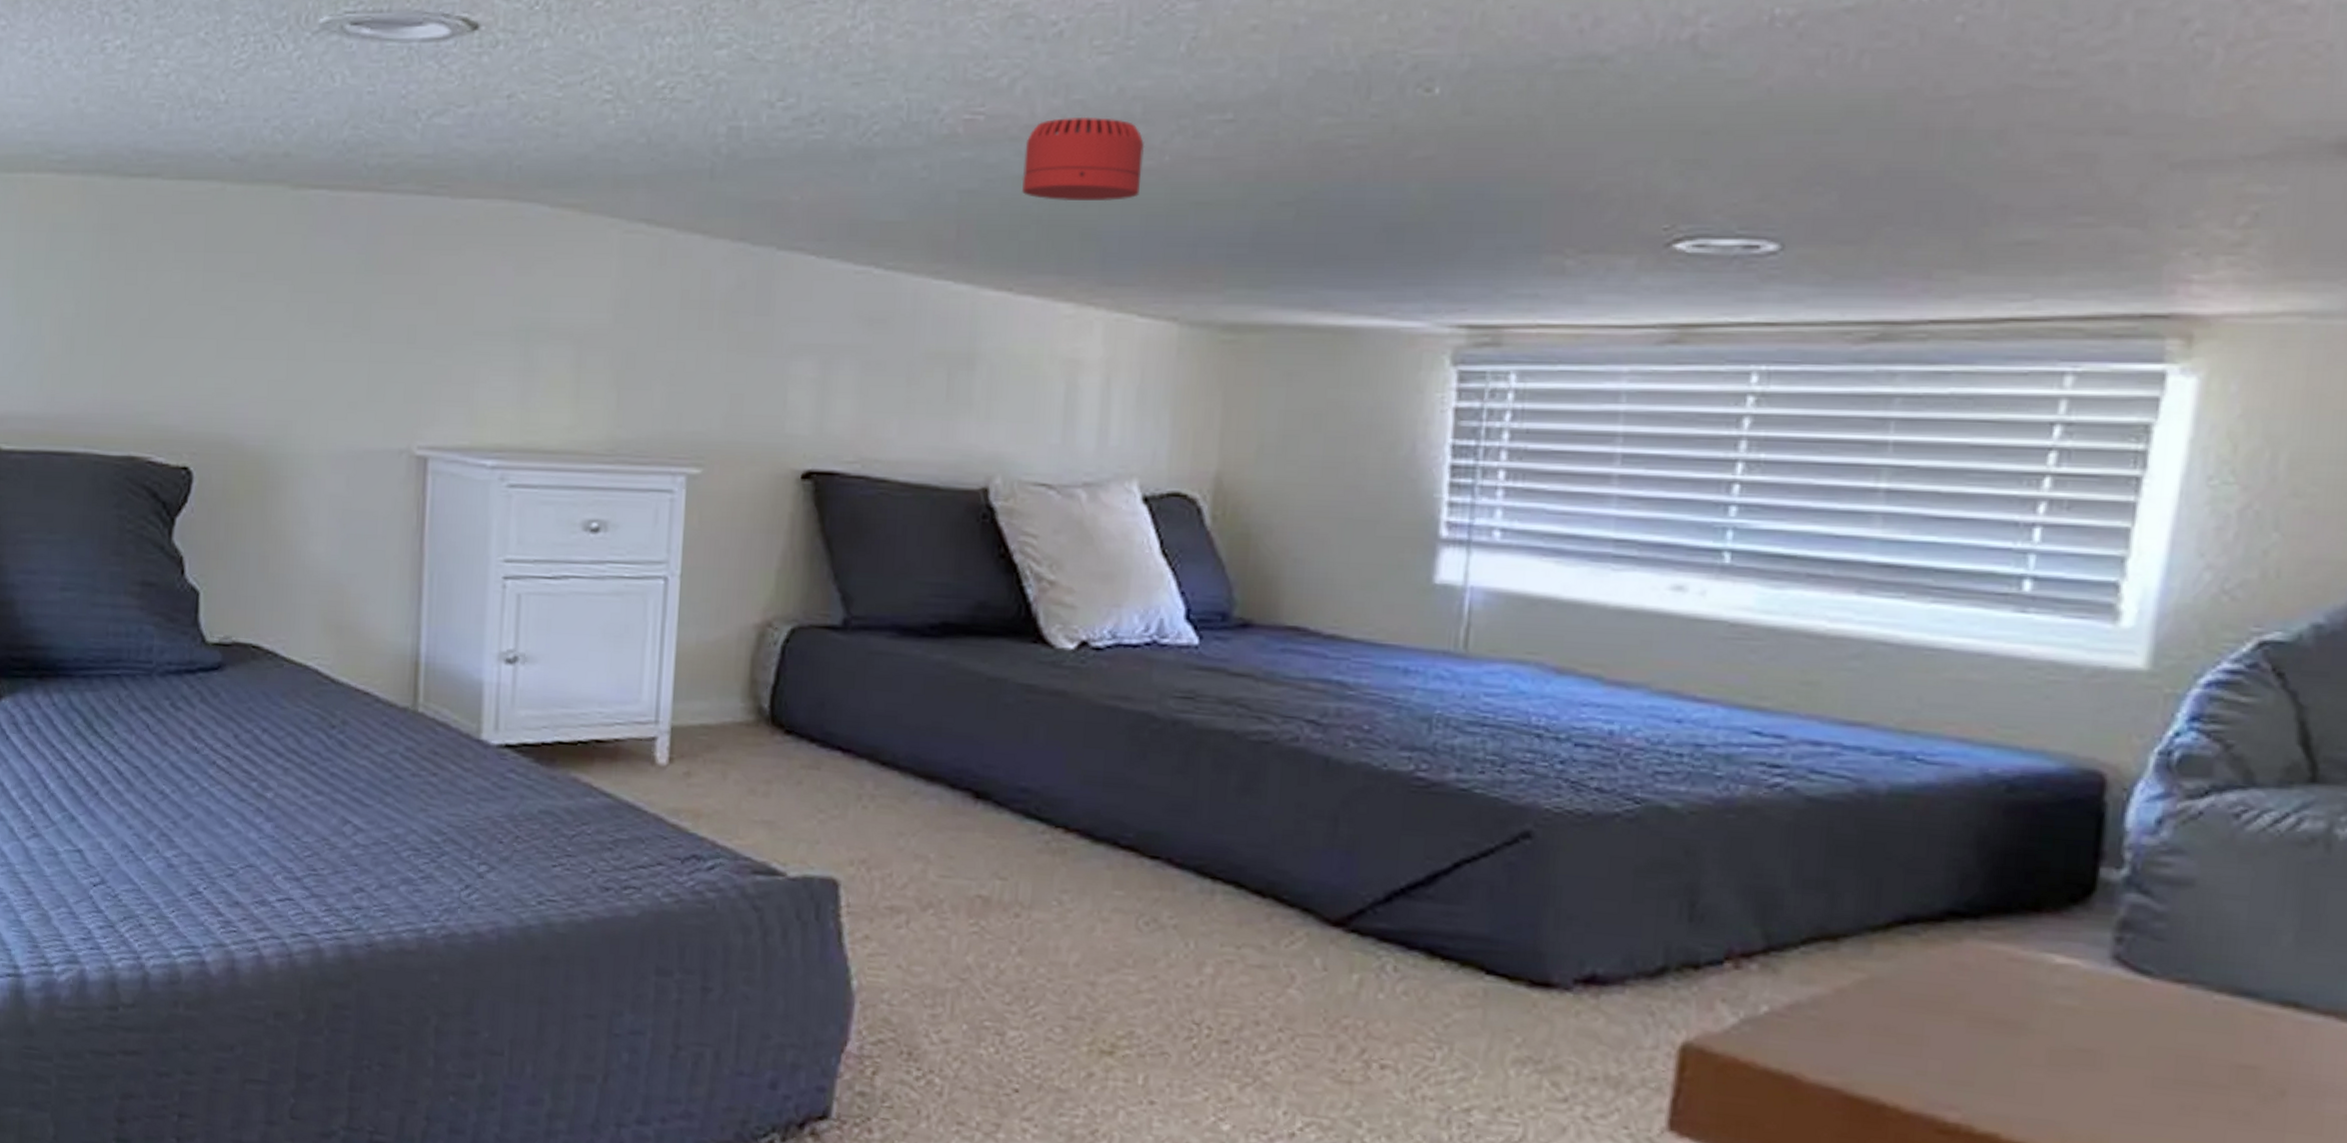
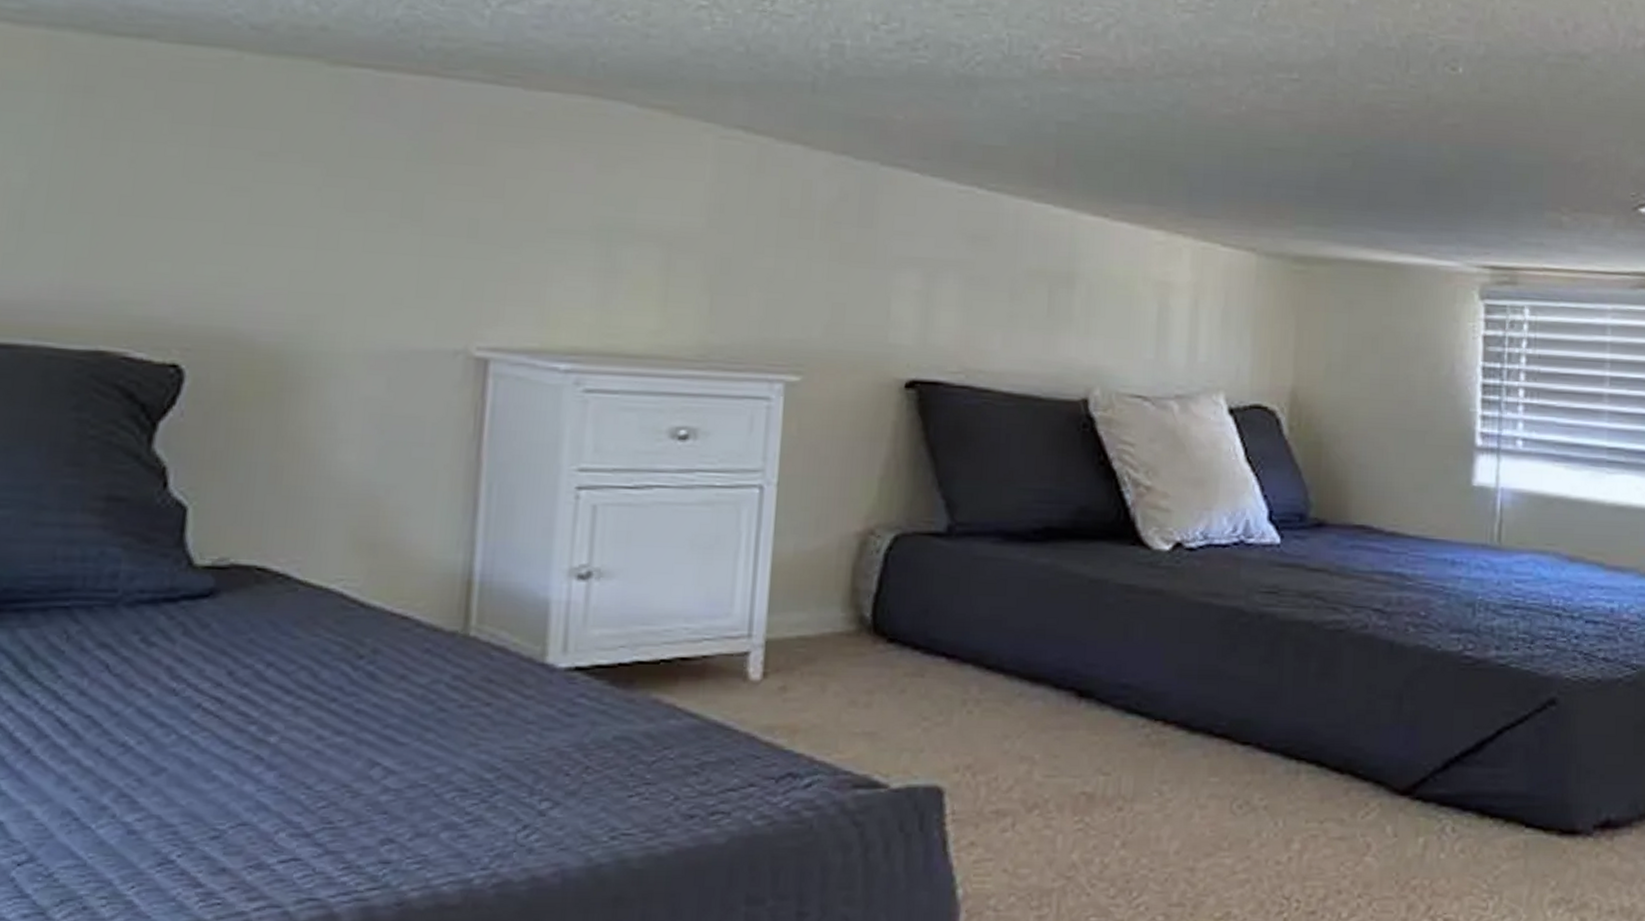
smoke detector: present [1022,116,1145,202] -> none [1116,64,1225,142]

